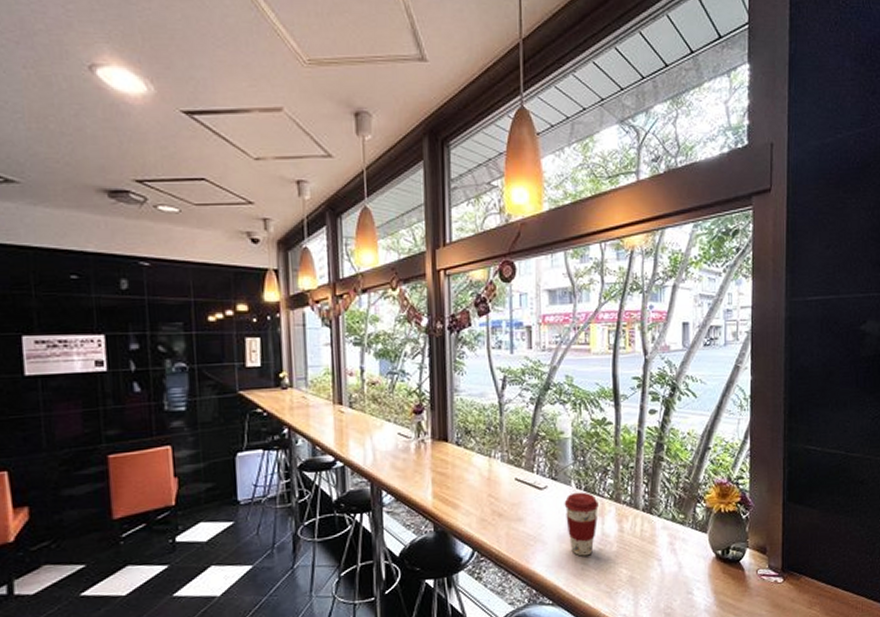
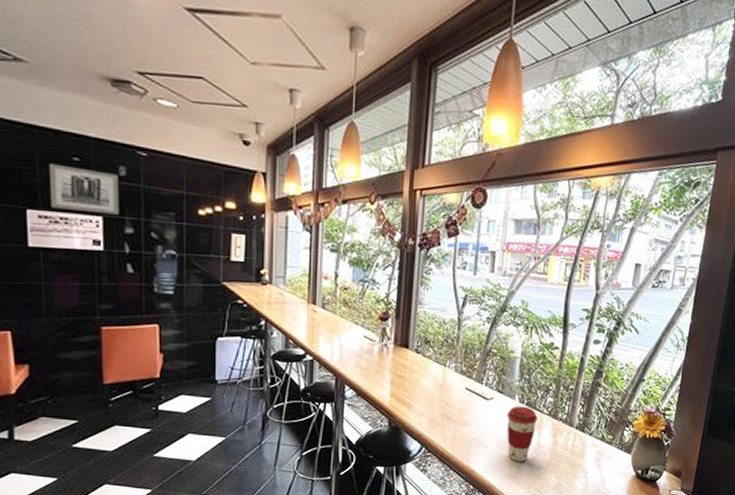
wall art: none [45,284,123,332] -> present [49,163,119,215]

